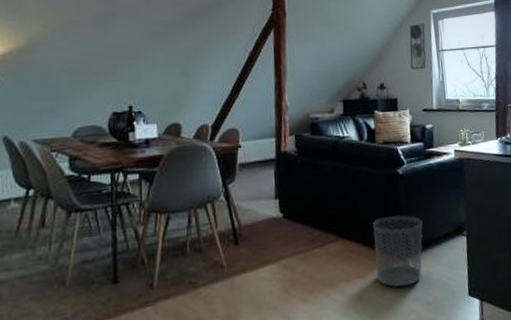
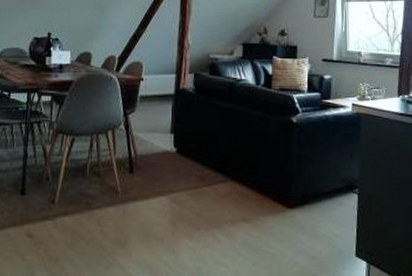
waste bin: present [372,215,423,288] -> none [262,164,313,237]

